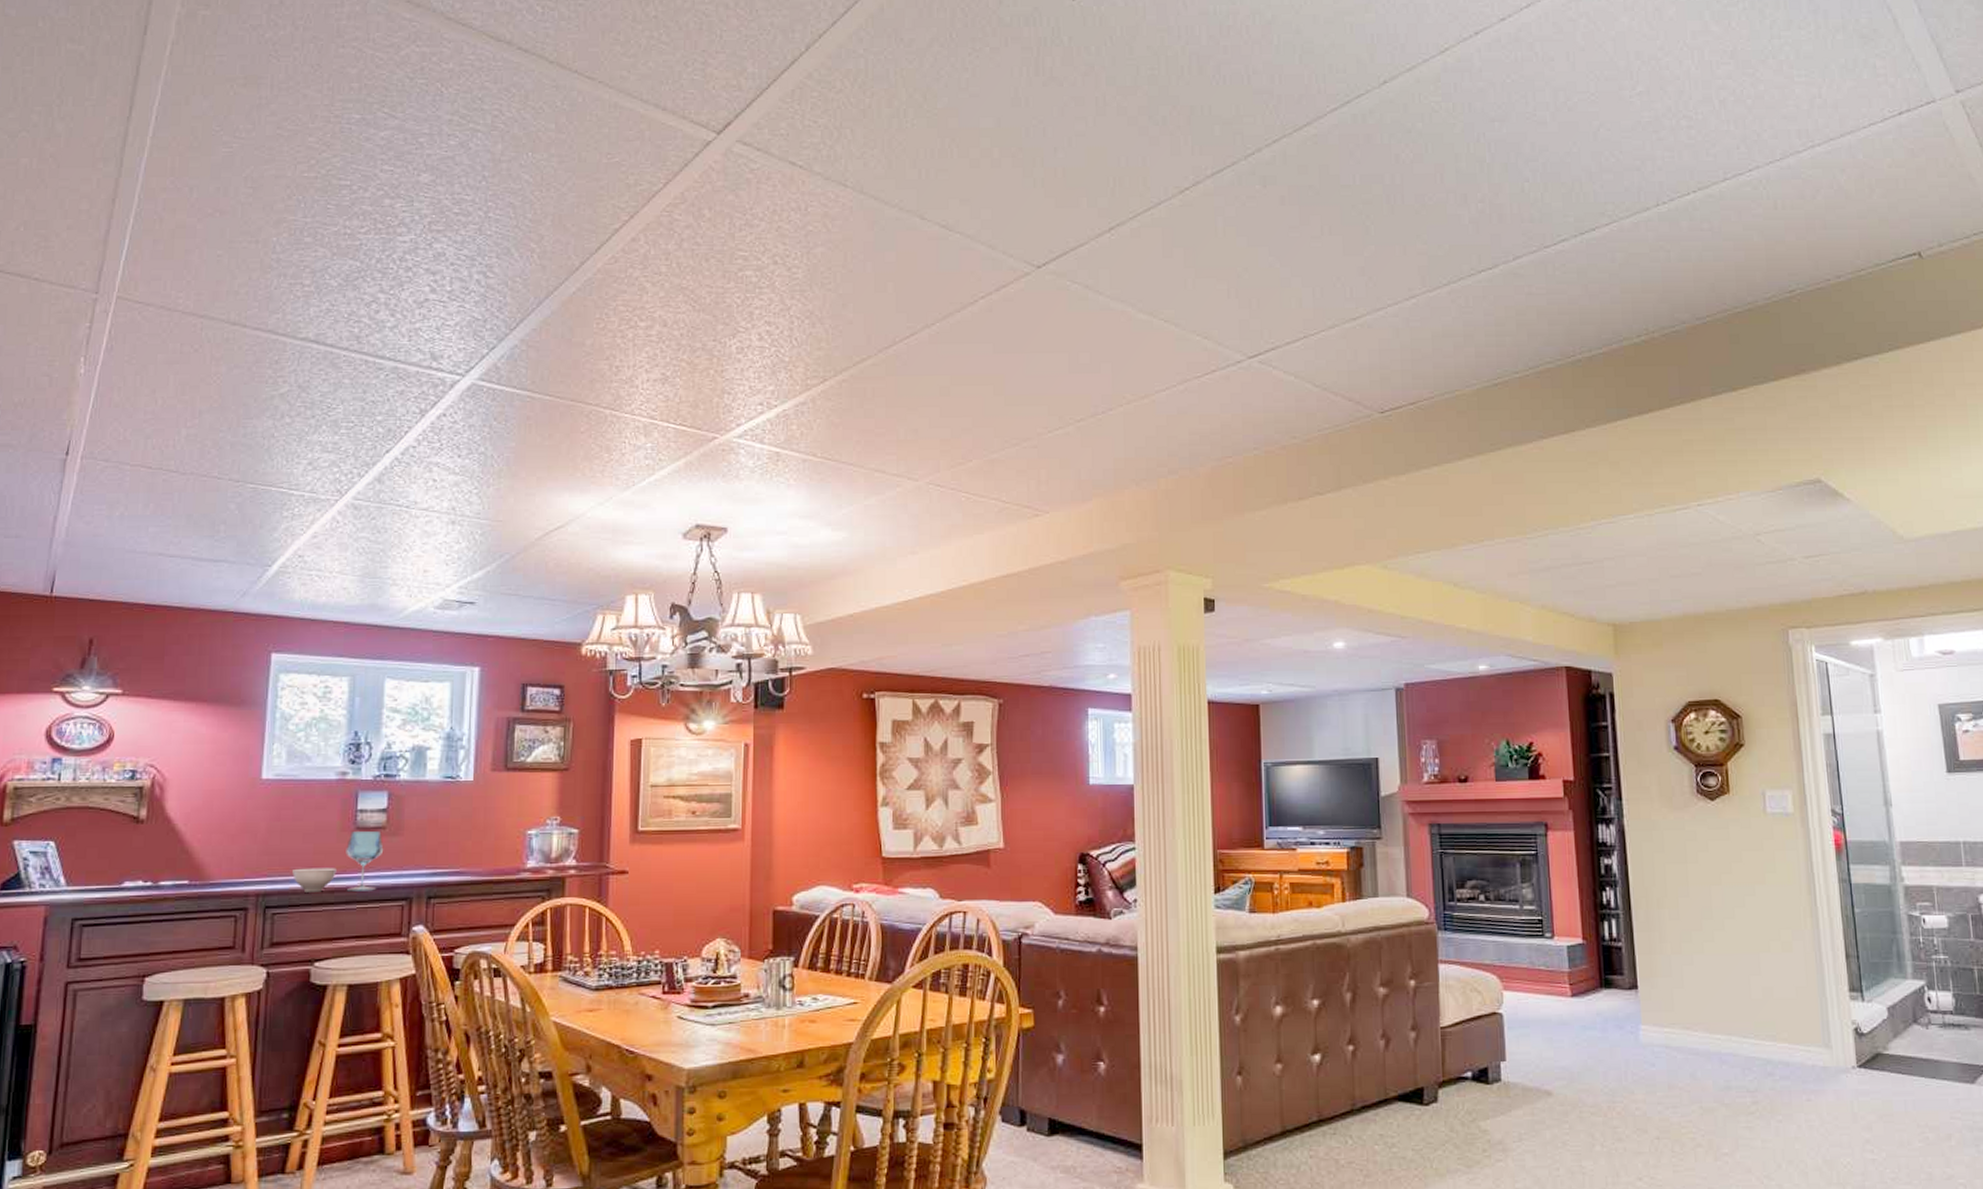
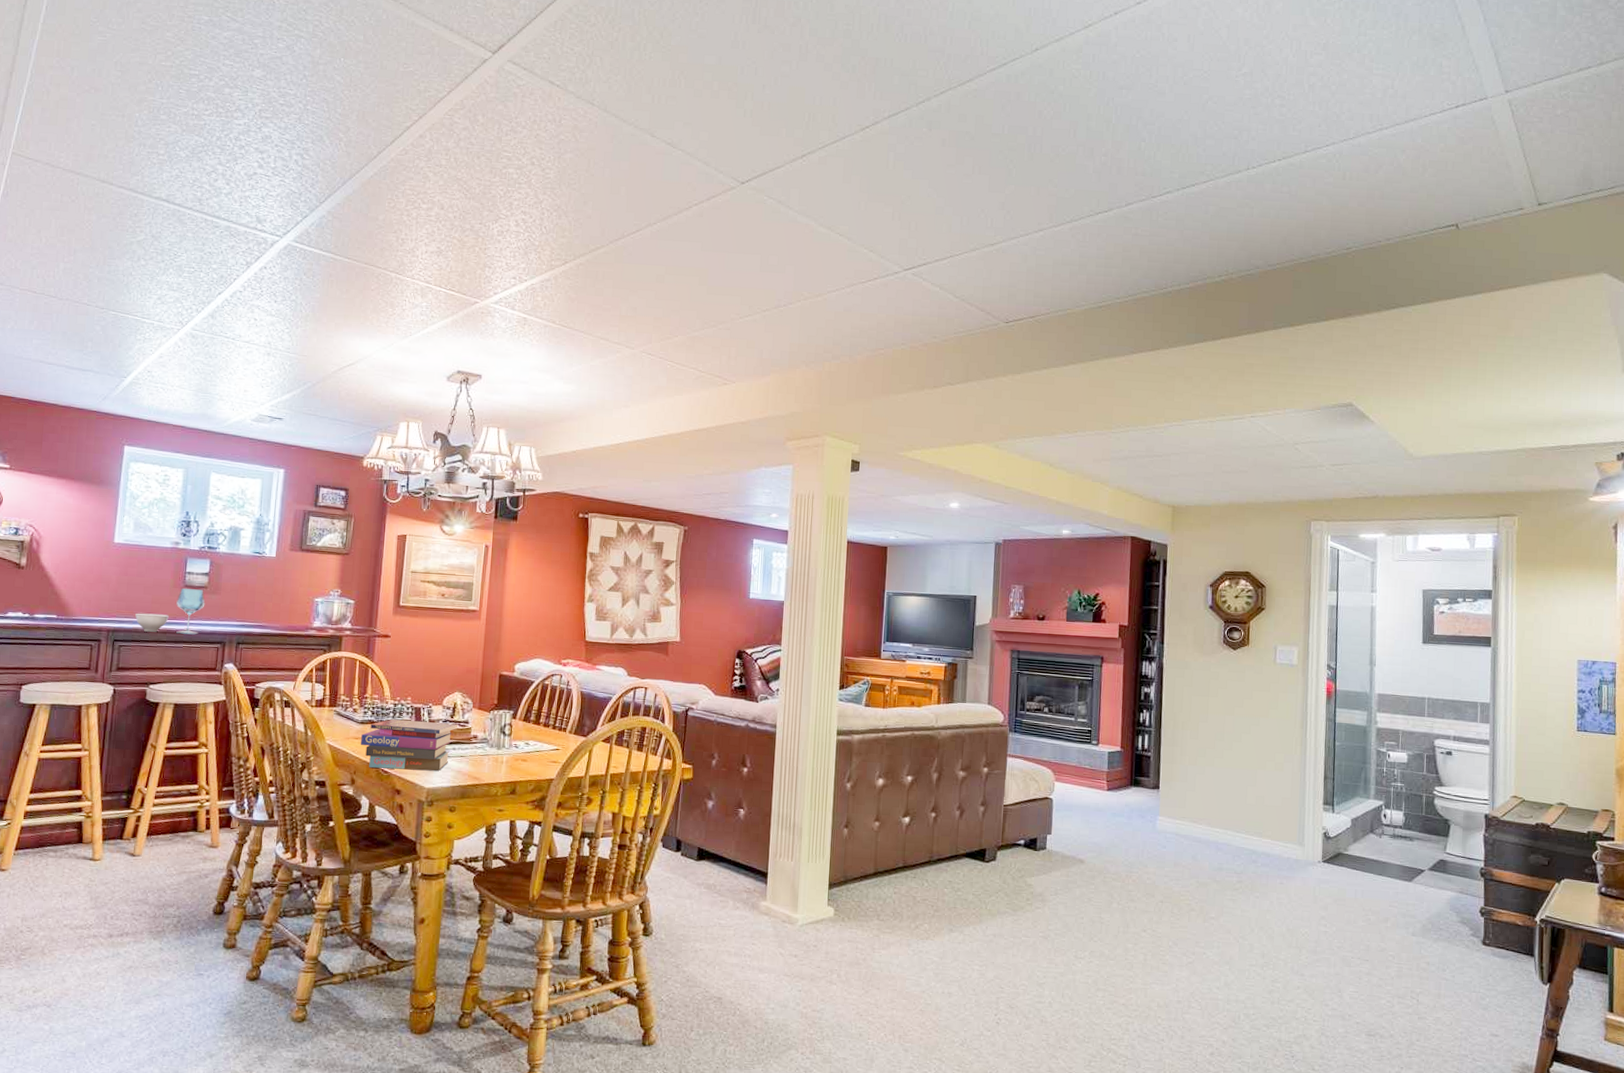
books: none [596,980,723,1048] -> present [361,719,458,771]

